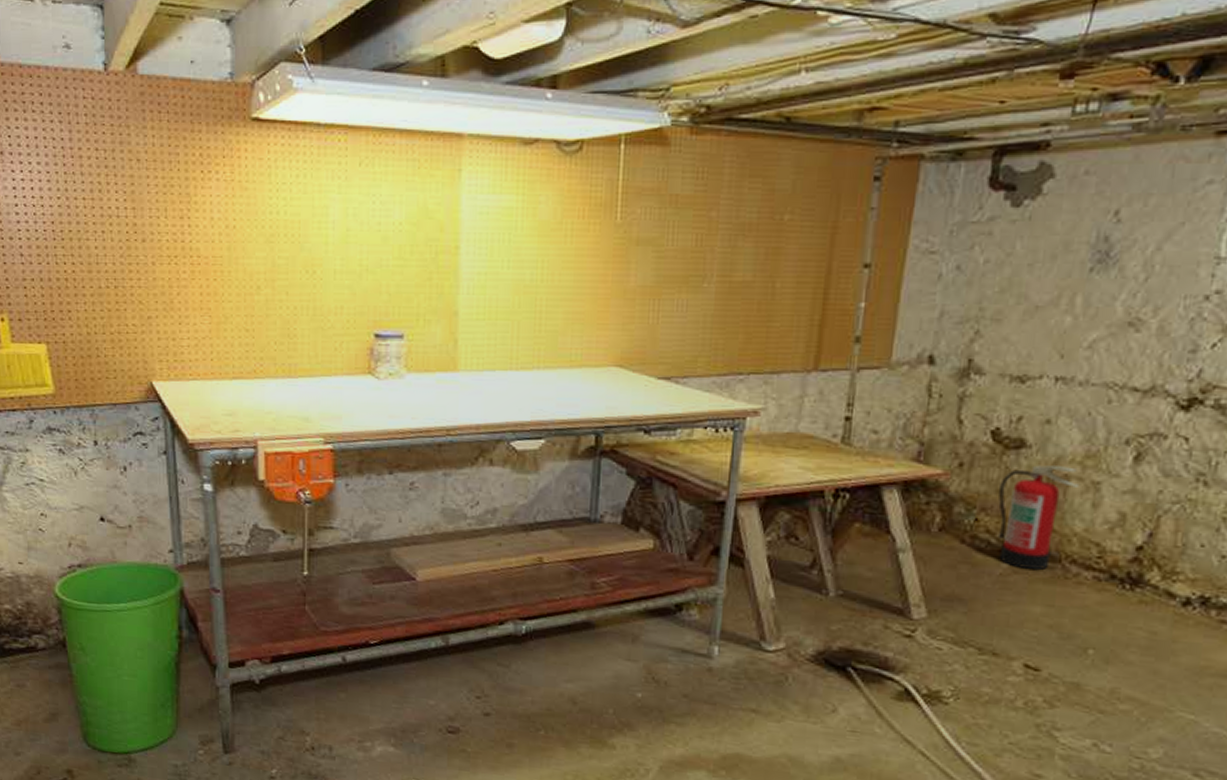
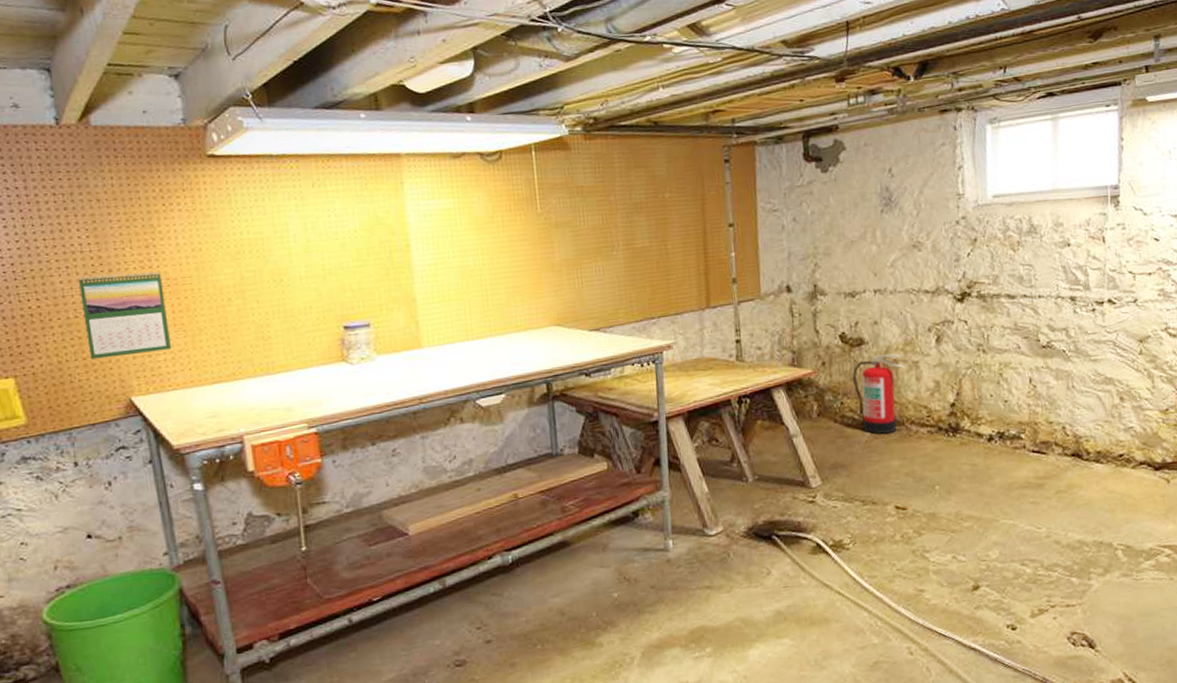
calendar: none [113,243,196,336] -> present [79,272,172,359]

